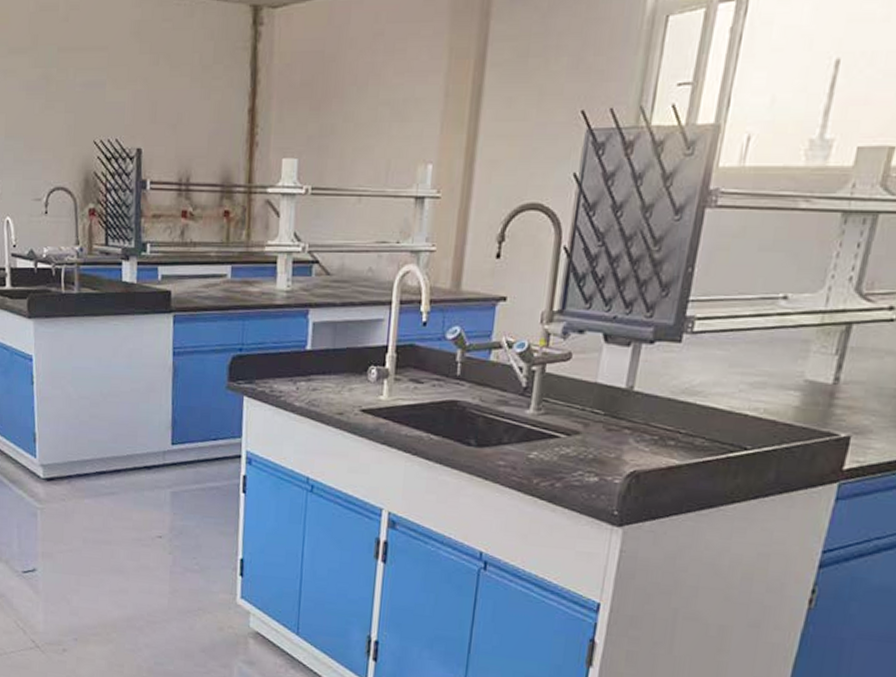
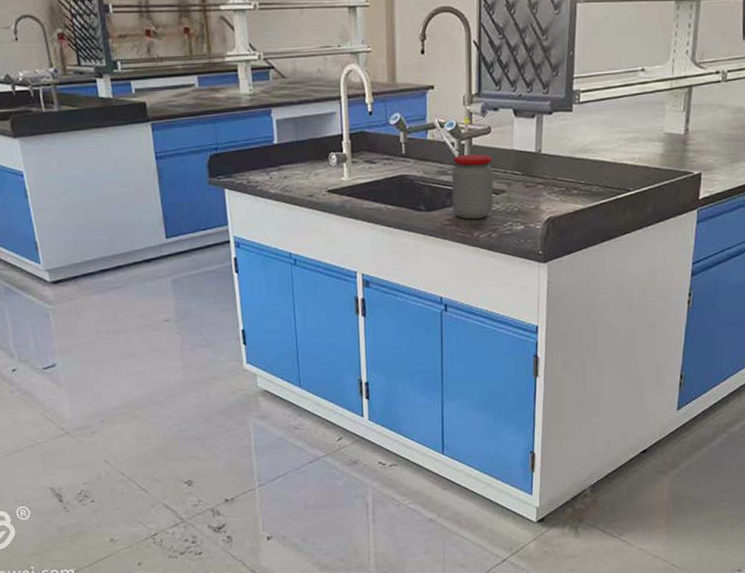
jar: none [510,382,569,464] -> present [451,154,494,220]

